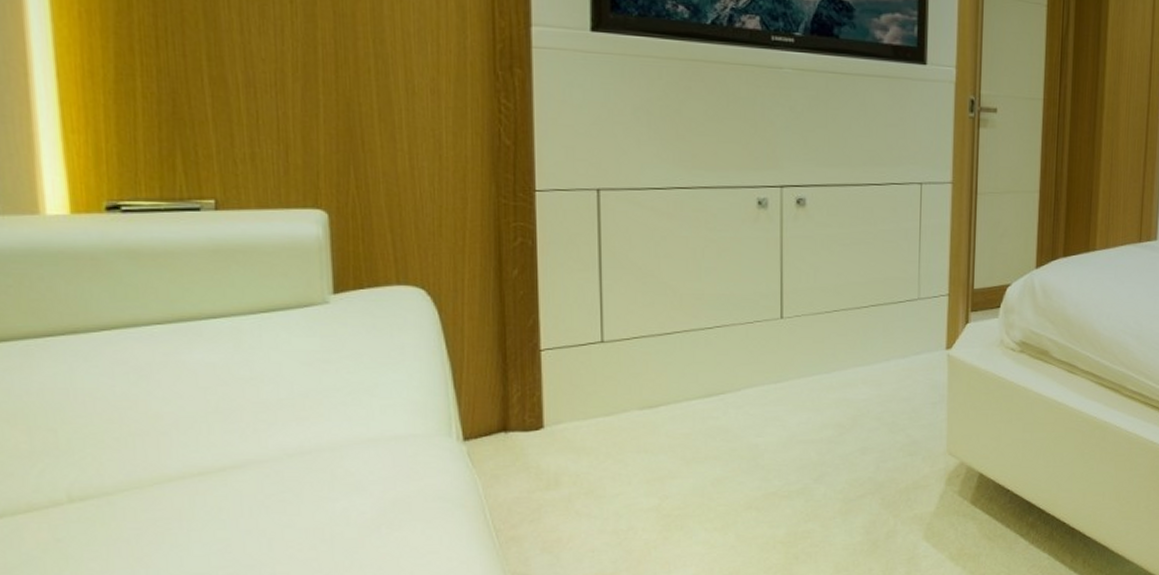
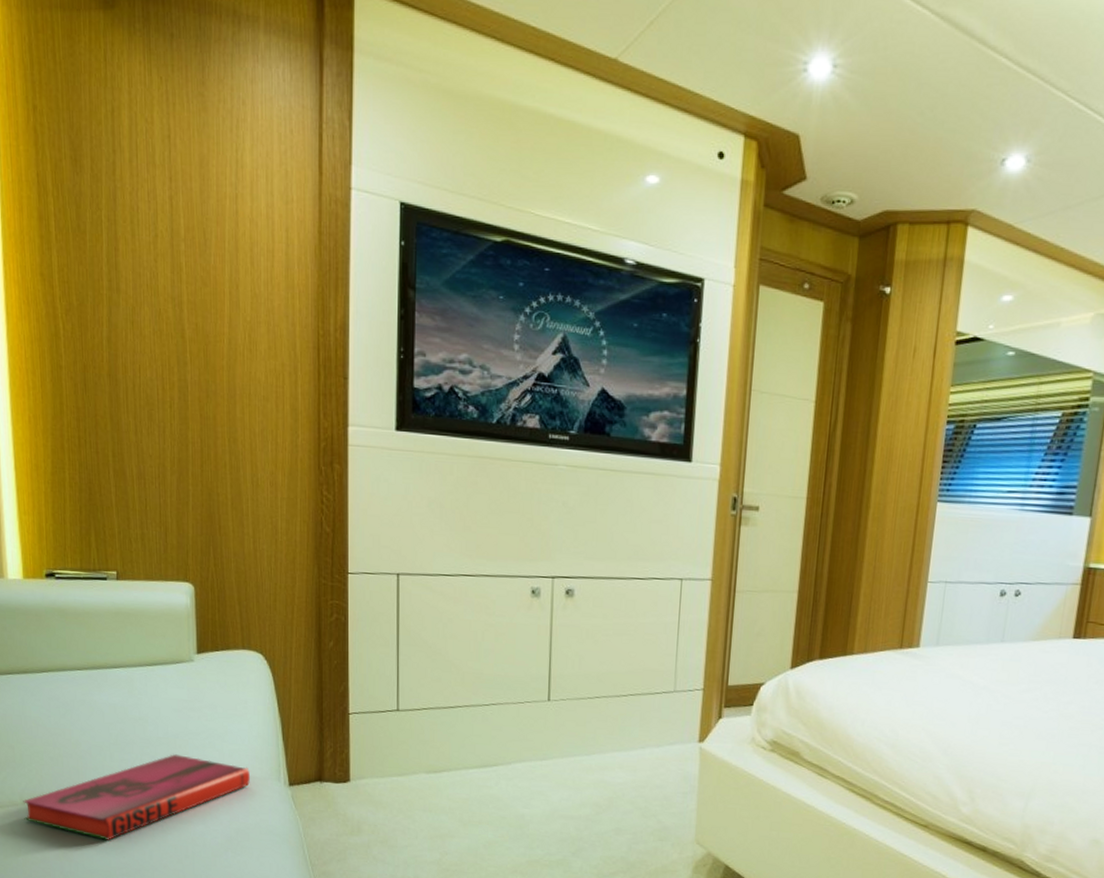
hardback book: none [71,417,410,534] -> present [23,754,250,840]

